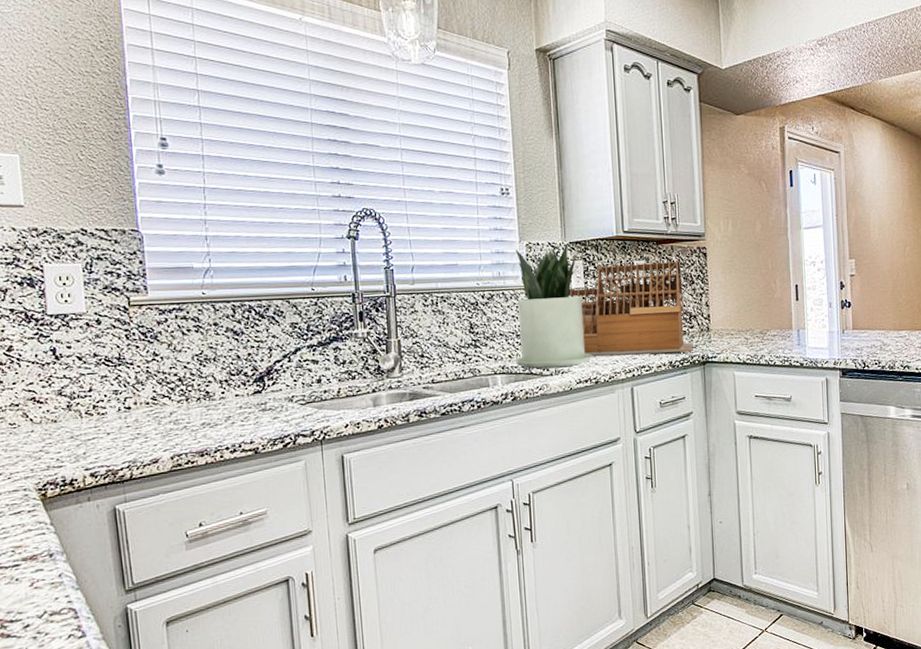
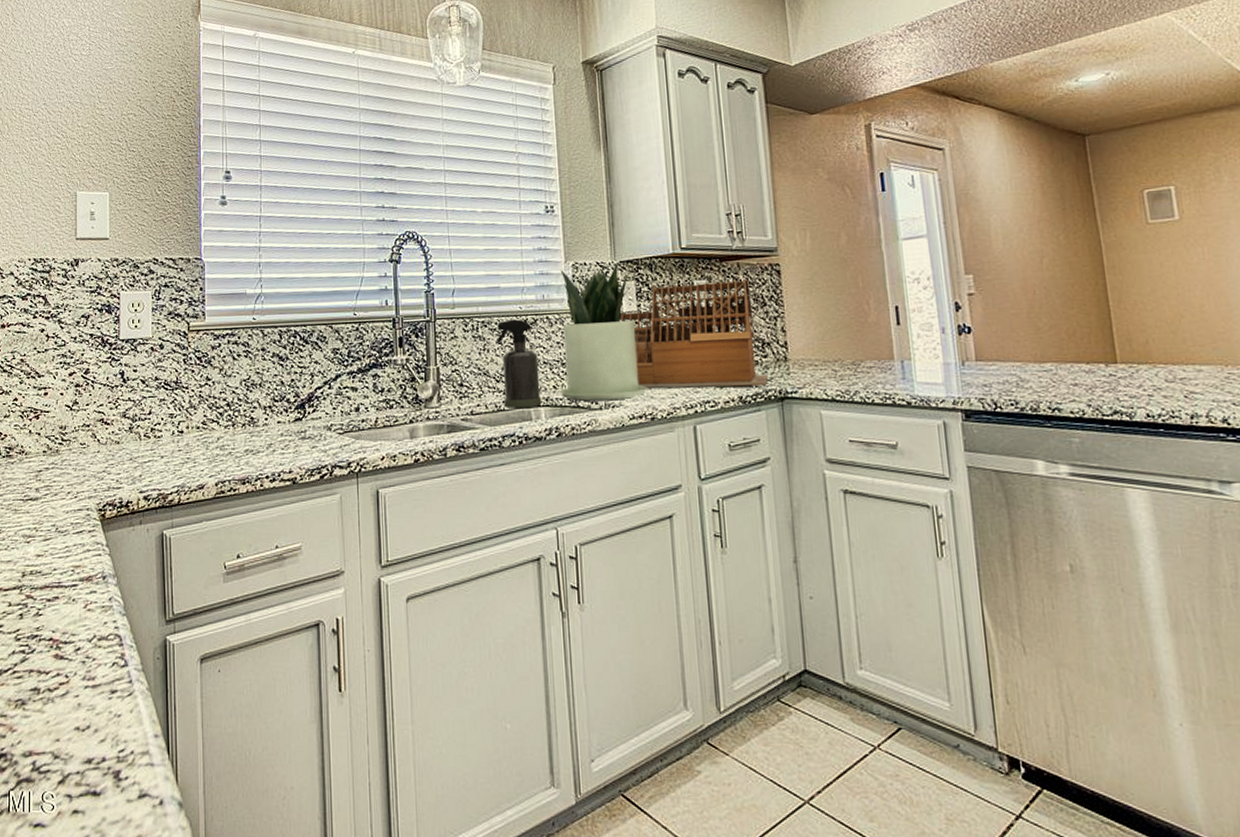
spray bottle: none [455,294,499,376] -> present [496,319,542,408]

